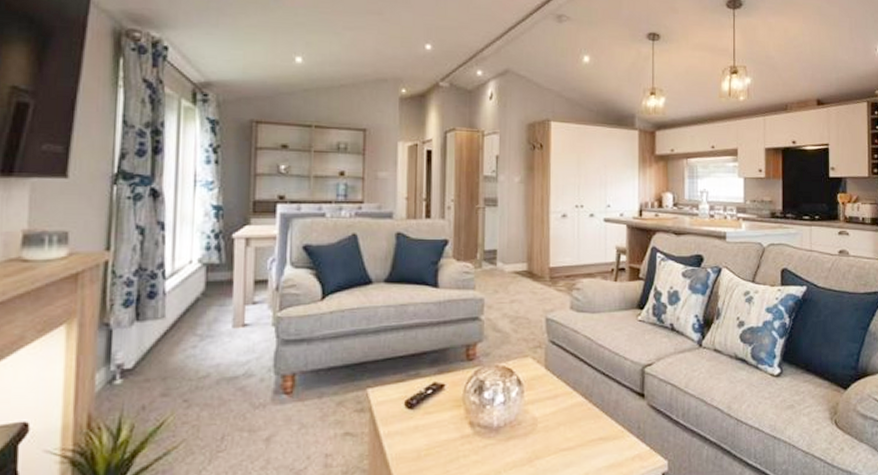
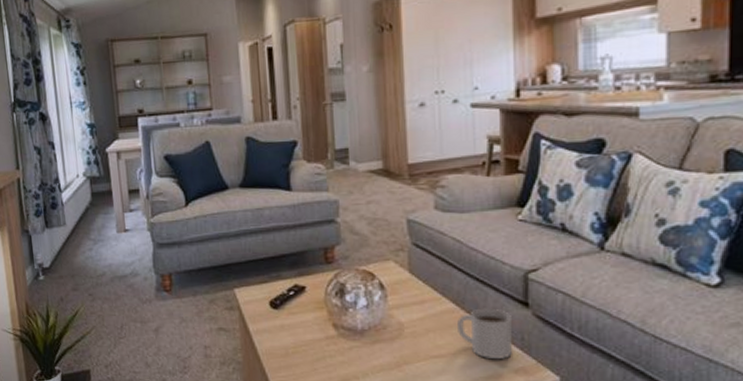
mug: none [585,400,630,448] -> present [457,308,512,359]

